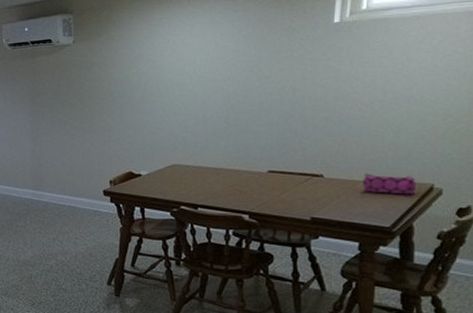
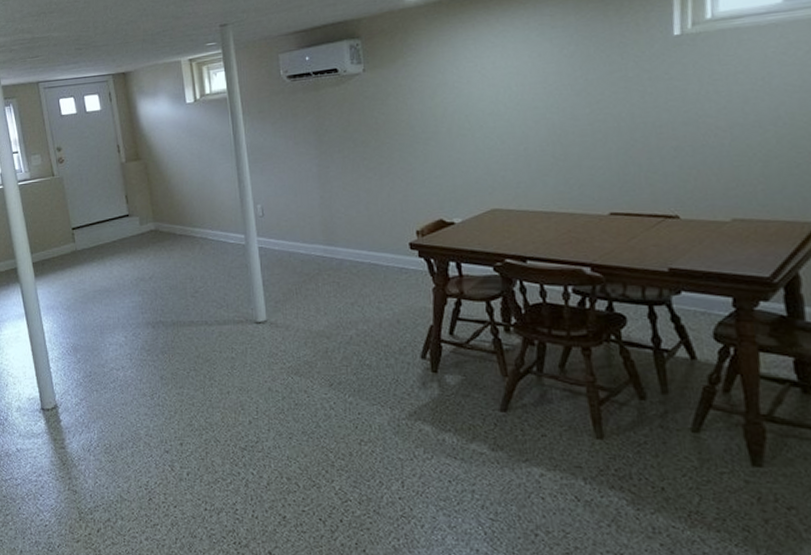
pencil case: present [363,173,417,195] -> none [729,211,798,237]

